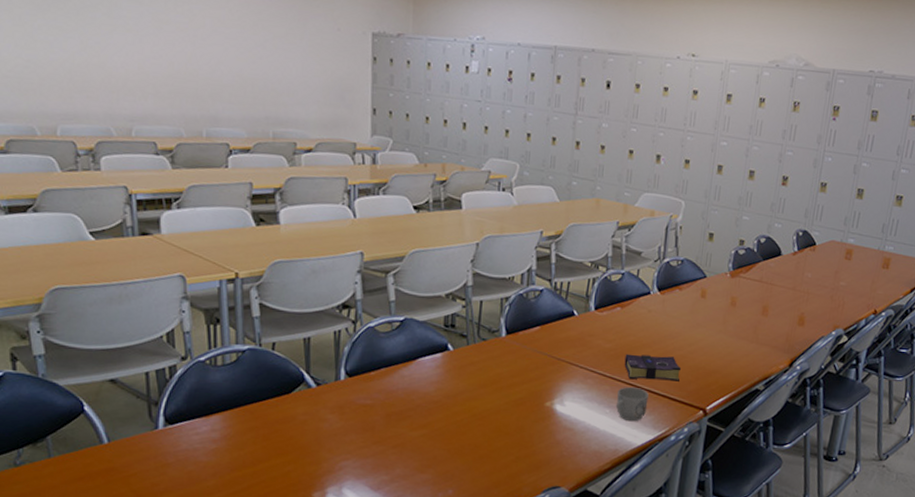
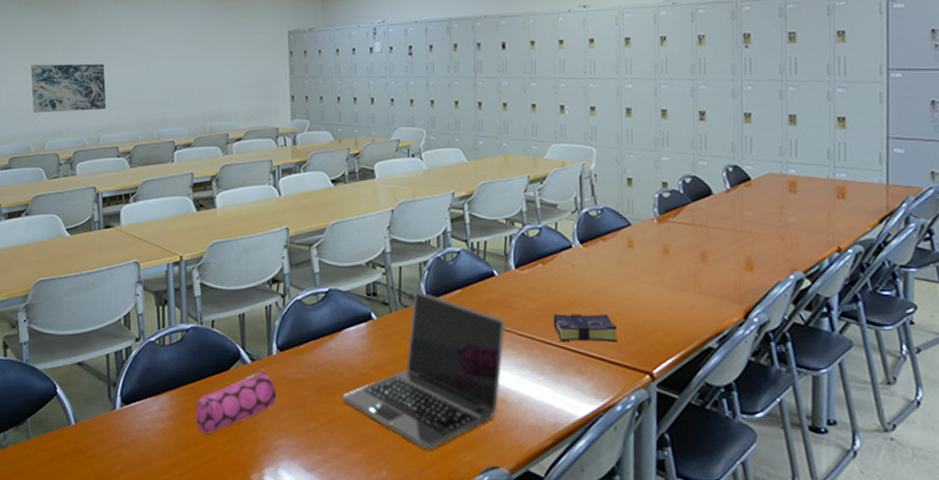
wall art: none [31,25,140,95] -> present [30,64,107,113]
pencil case: none [252,393,344,455] -> present [195,369,277,435]
laptop: none [413,325,580,472] -> present [343,290,506,450]
mug: present [615,387,649,422] -> none [549,351,585,390]

